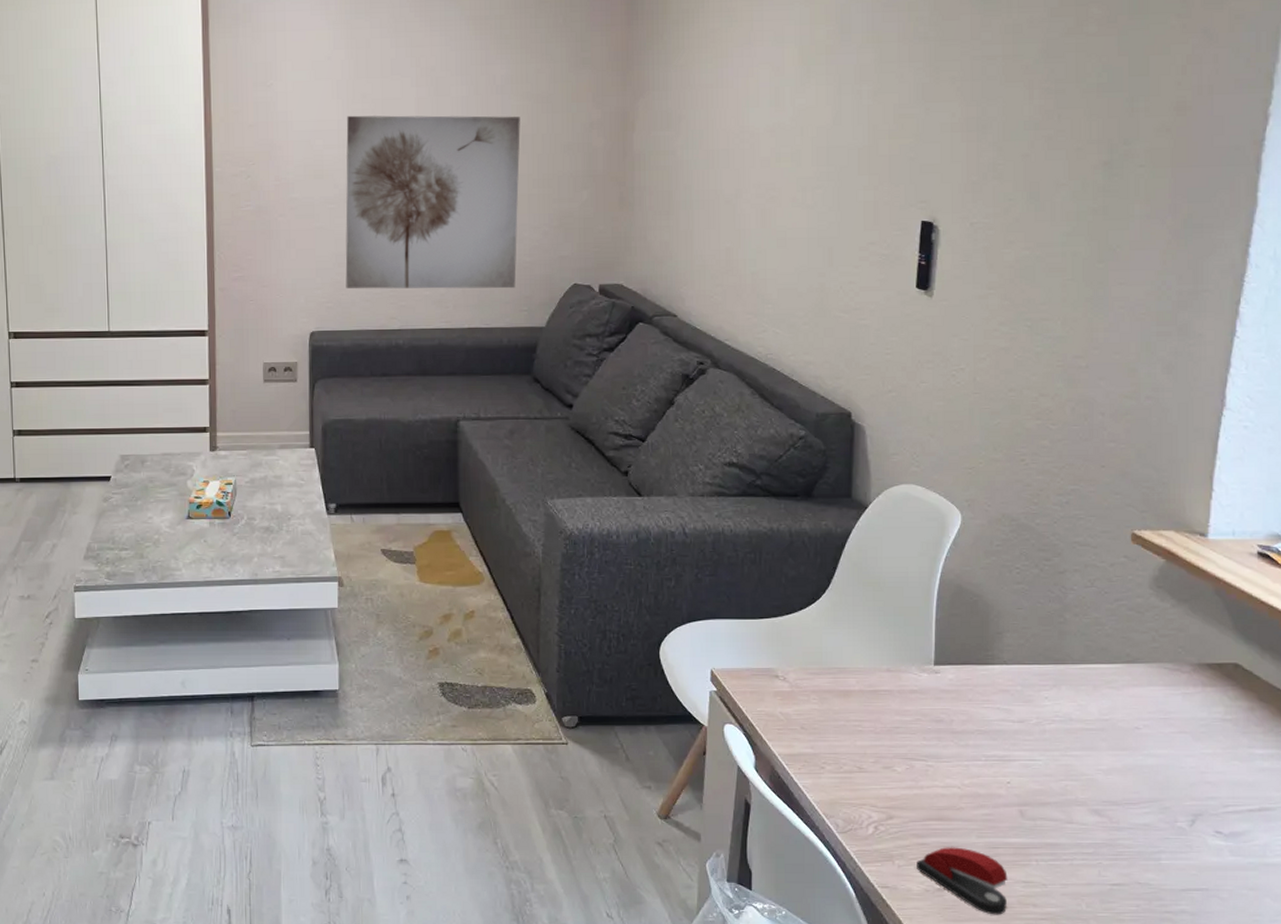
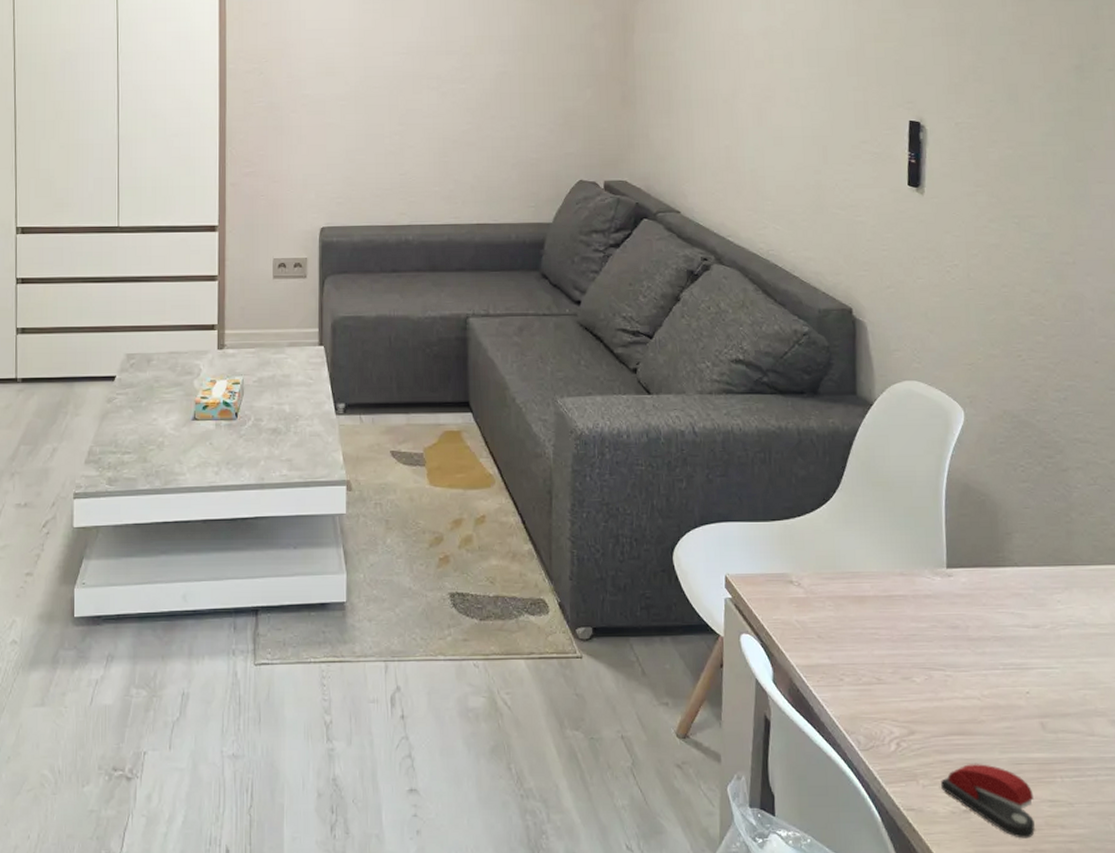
wall art: present [345,115,520,289] -> none [356,15,526,185]

